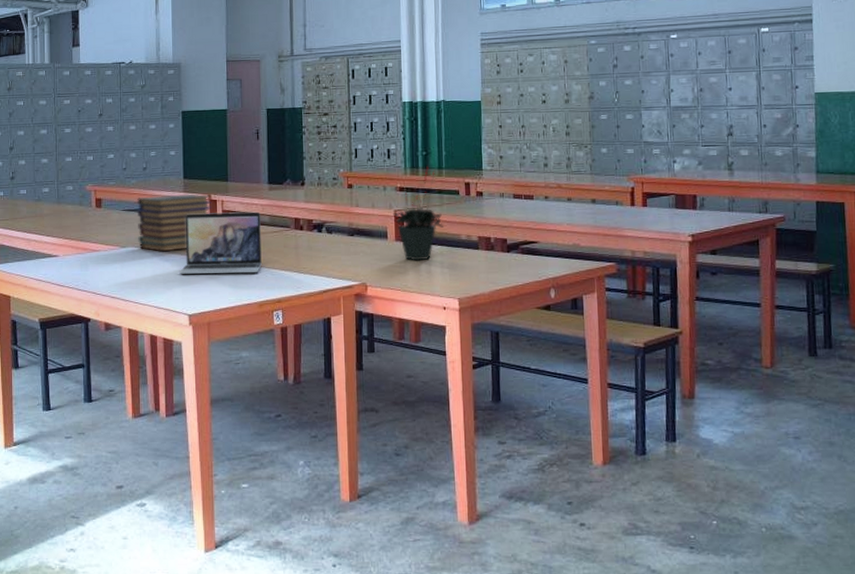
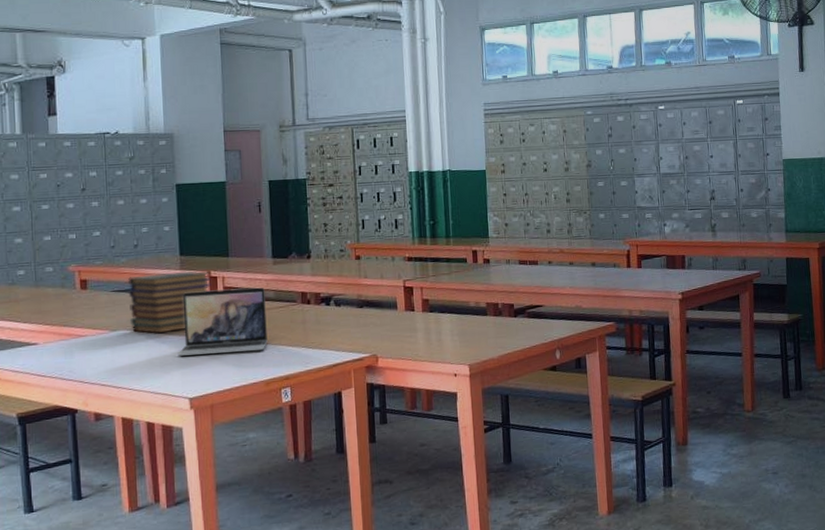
potted plant: present [393,166,443,261] -> none [402,236,452,330]

